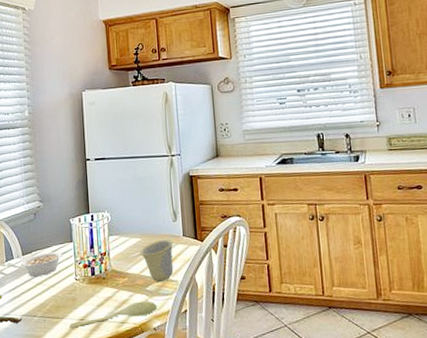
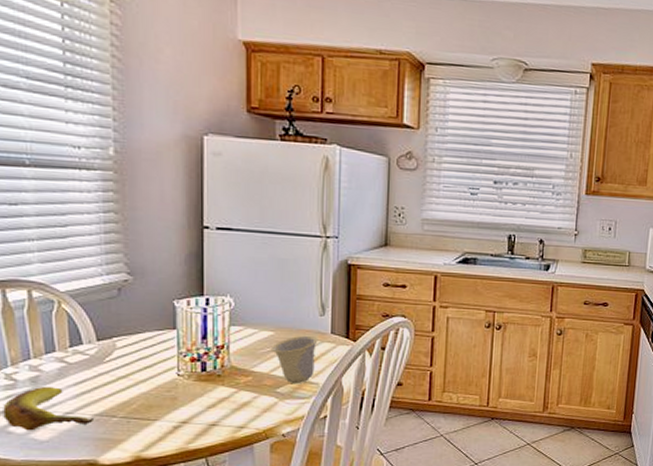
legume: present [21,252,64,277] -> none [94,339,162,369]
spoon: present [69,301,157,328] -> none [165,404,289,432]

